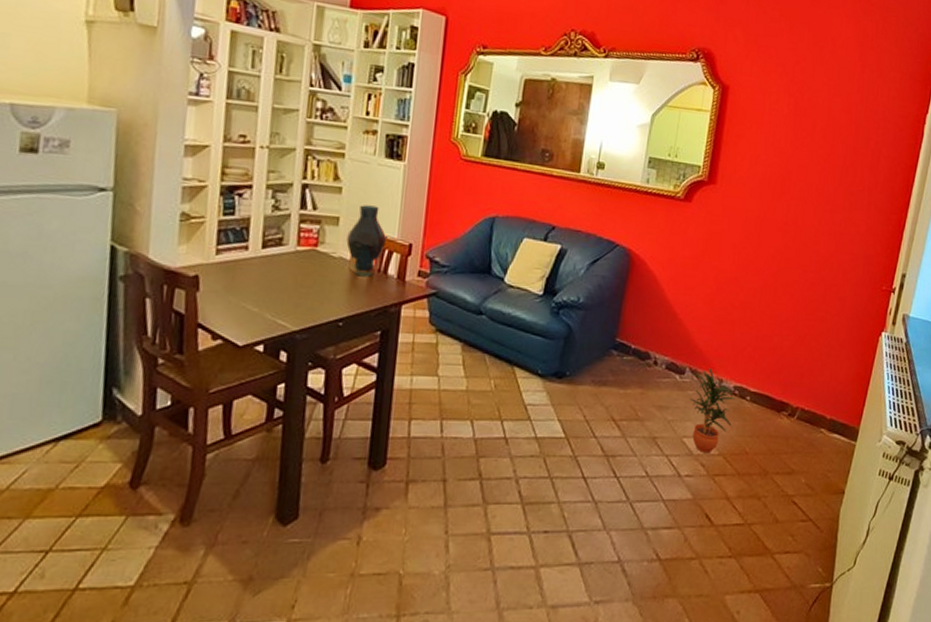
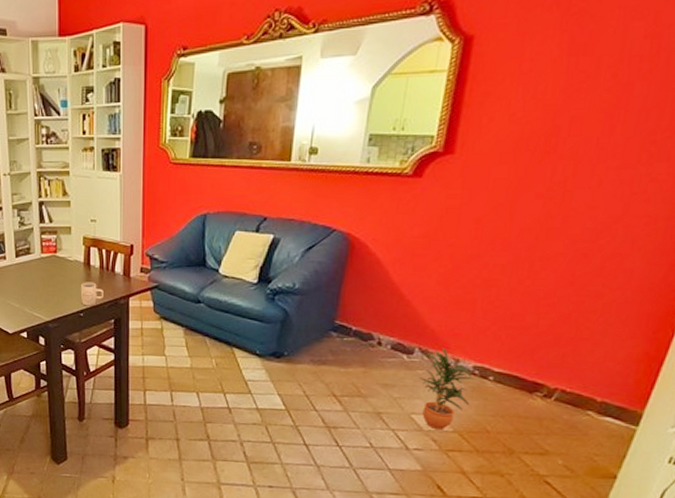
mug: none [341,284,372,314] -> present [80,282,105,306]
vase: present [346,205,387,277] -> none [79,214,112,276]

